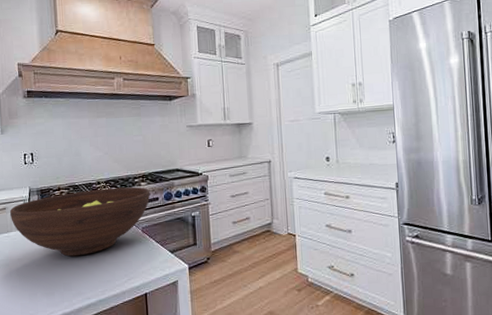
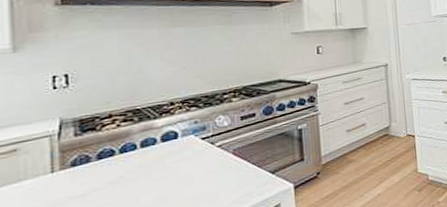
fruit bowl: present [10,187,150,257] -> none [25,103,245,199]

